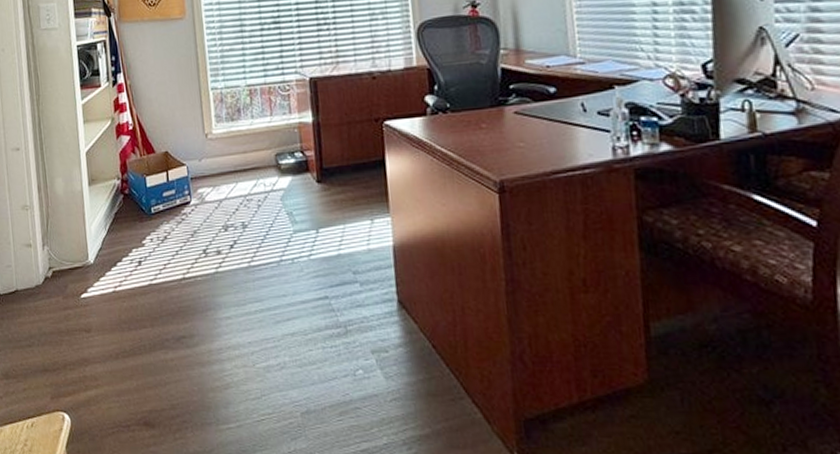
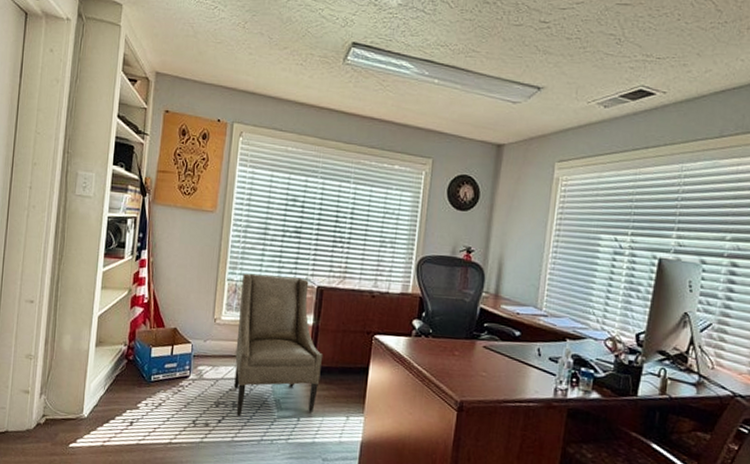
armchair: none [226,72,333,238] -> present [234,273,323,416]

